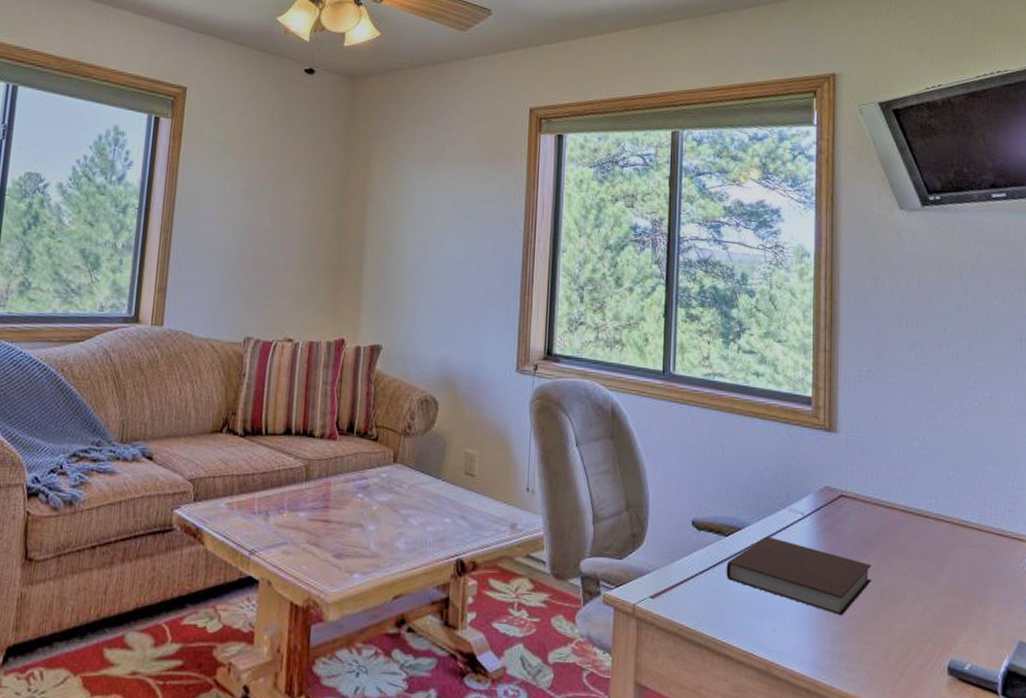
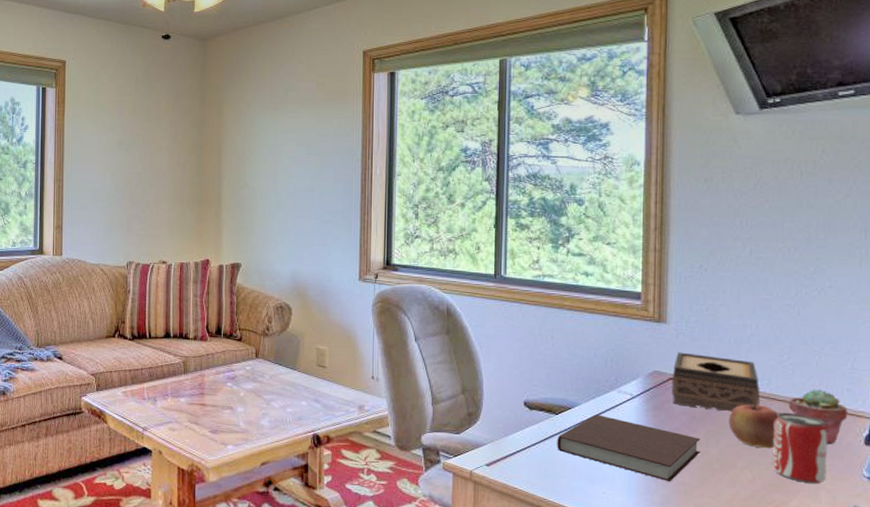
tissue box: none [842,465,928,535] -> present [671,352,760,412]
apple: none [898,522,947,577] -> present [728,401,779,449]
beverage can: none [942,535,993,617] -> present [773,412,827,484]
potted succulent: none [955,509,1011,571] -> present [789,389,848,444]

